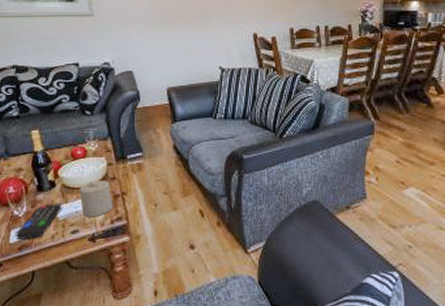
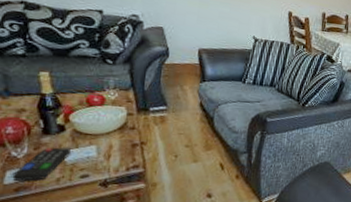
candle: present [79,180,113,217] -> none [93,128,131,164]

